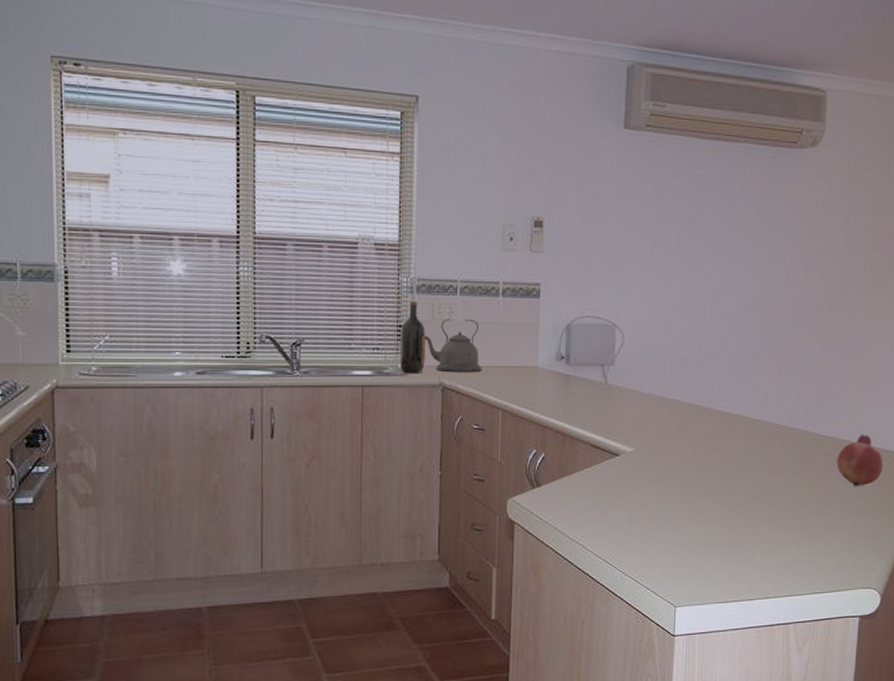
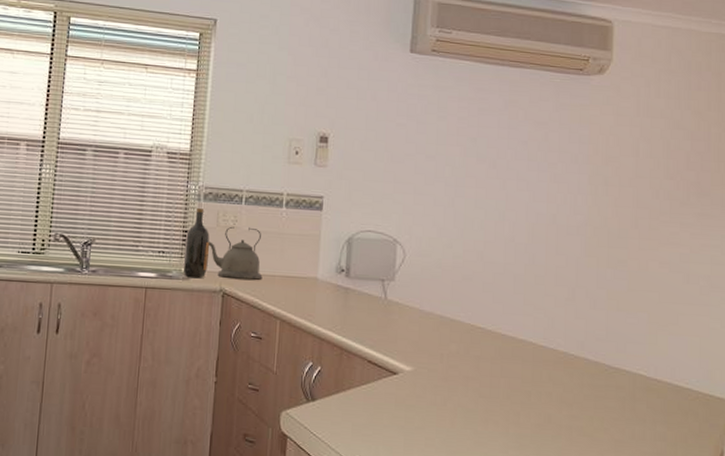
fruit: present [837,434,884,487] -> none [631,369,683,427]

